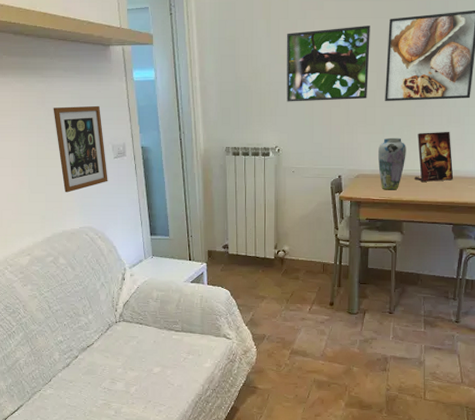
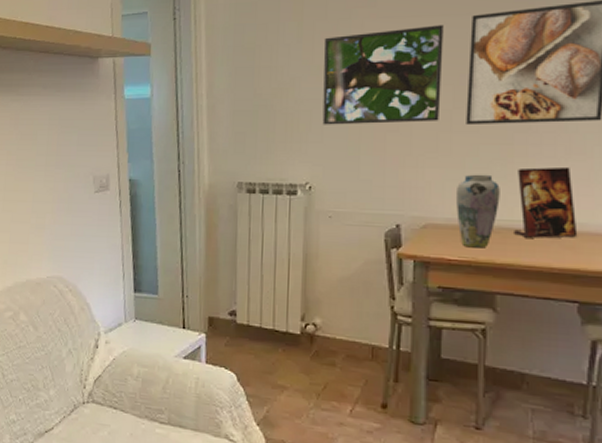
picture frame: present [53,105,108,193] -> none [26,128,86,233]

